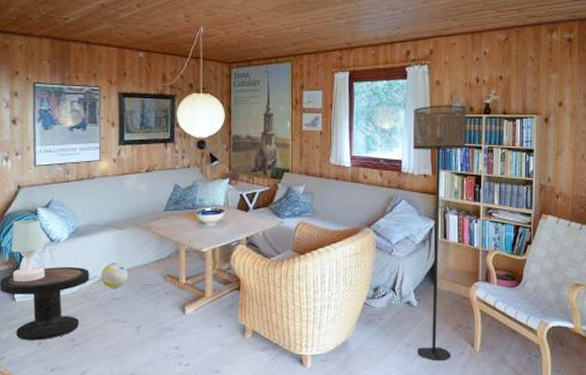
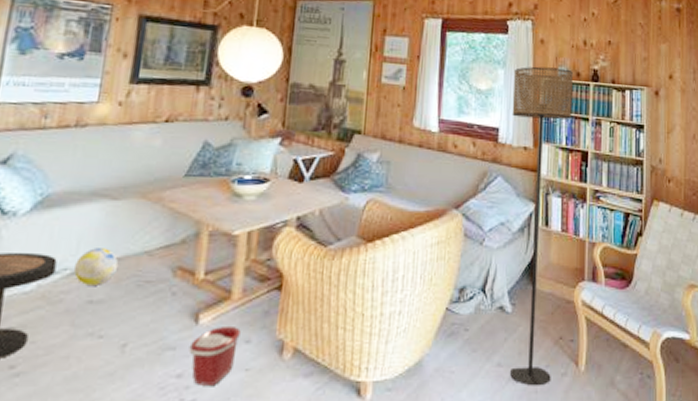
bucket: none [181,316,214,355] -> present [188,327,241,386]

